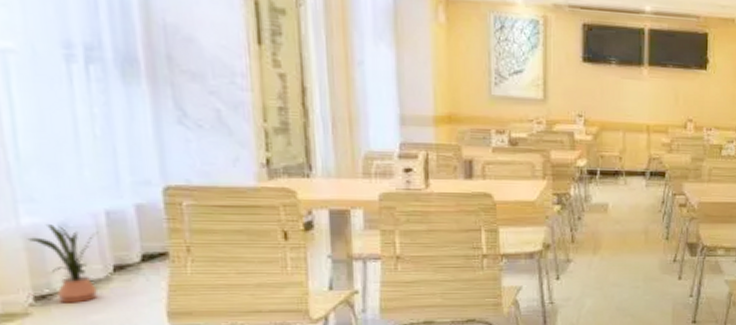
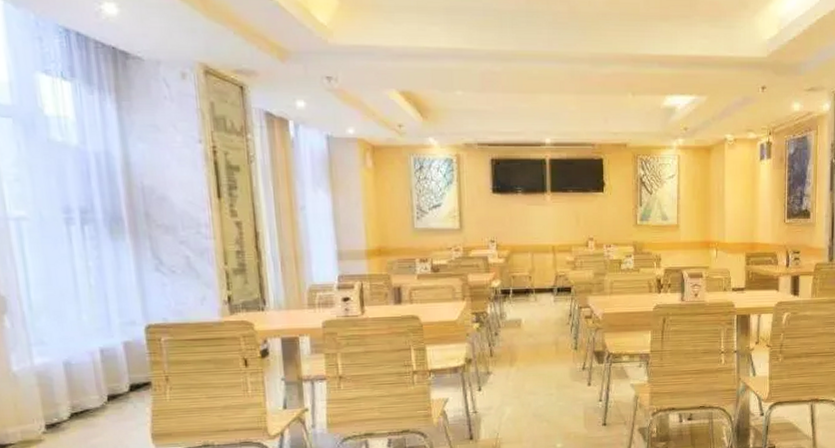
house plant: present [27,224,98,303] -> none [39,363,96,430]

